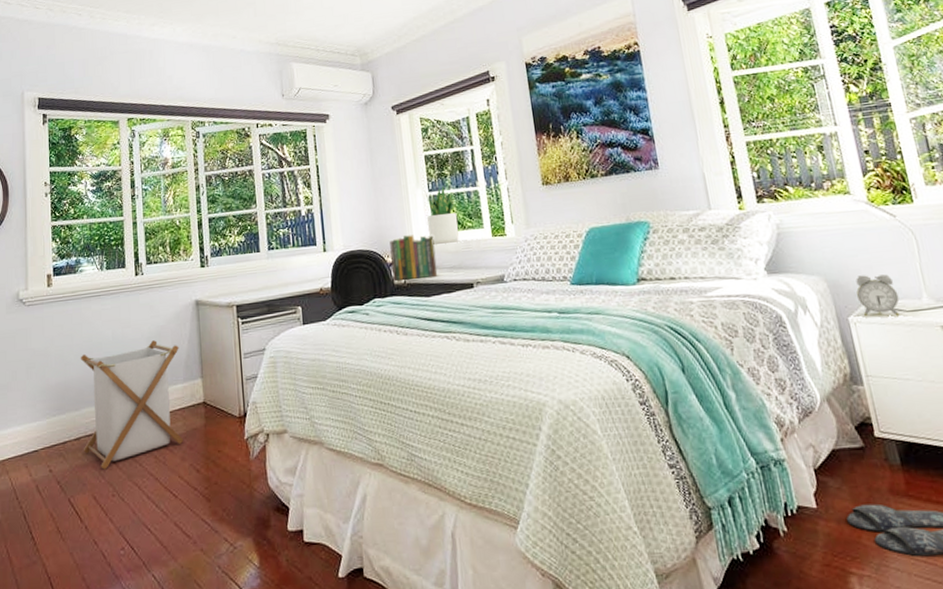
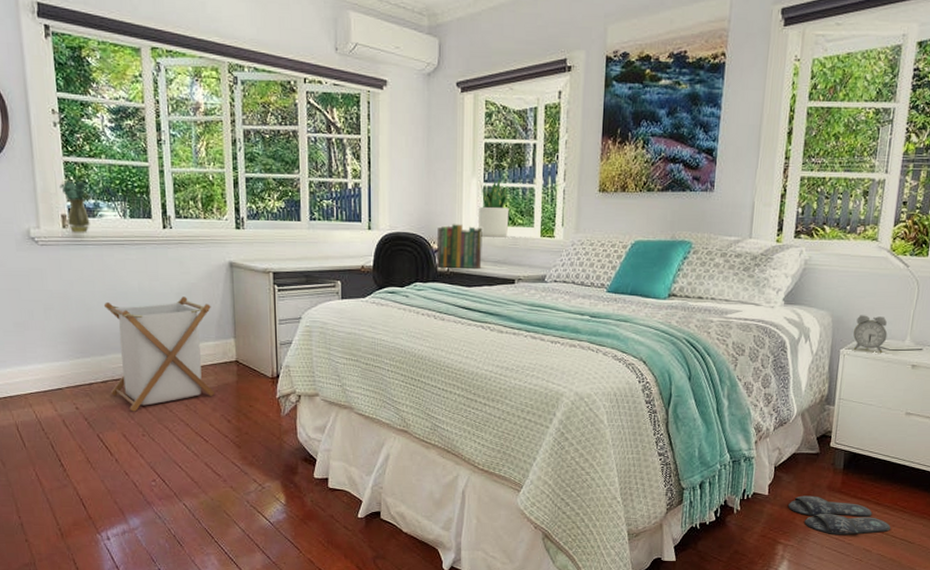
vase: none [47,239,71,291] -> present [59,177,90,233]

